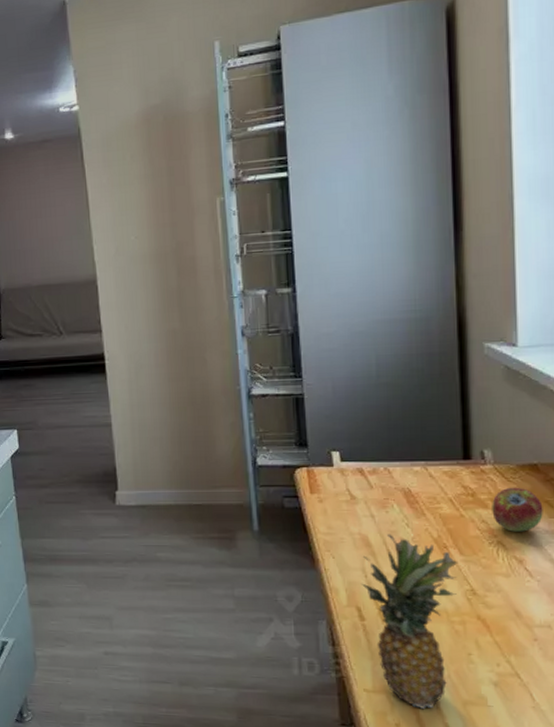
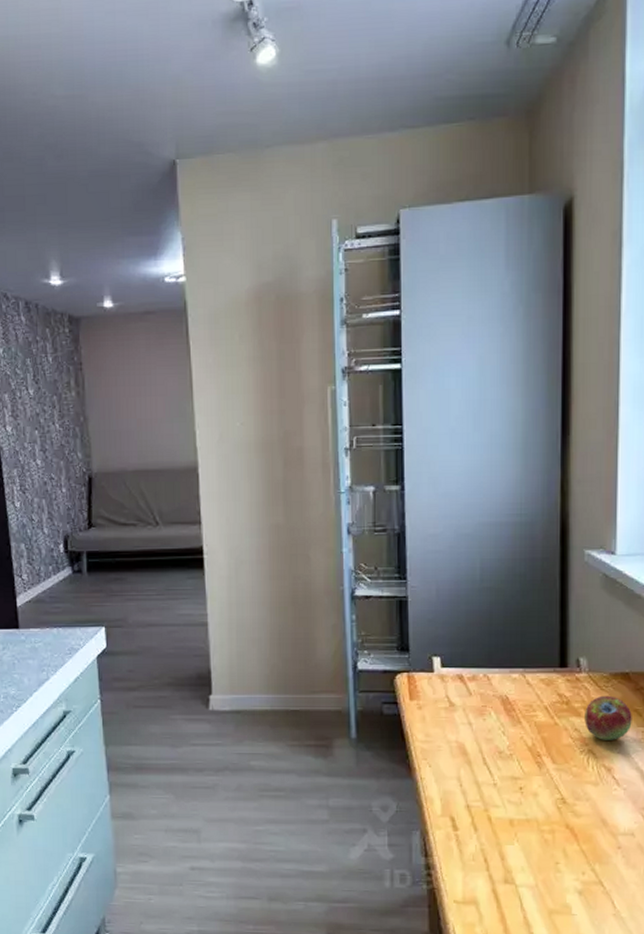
fruit: present [360,534,459,709] -> none [455,742,551,919]

